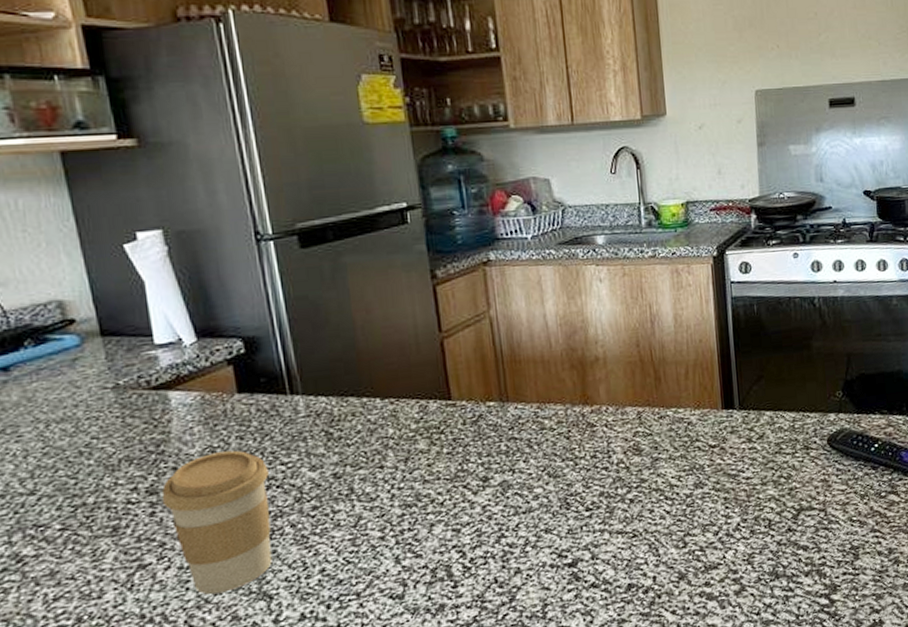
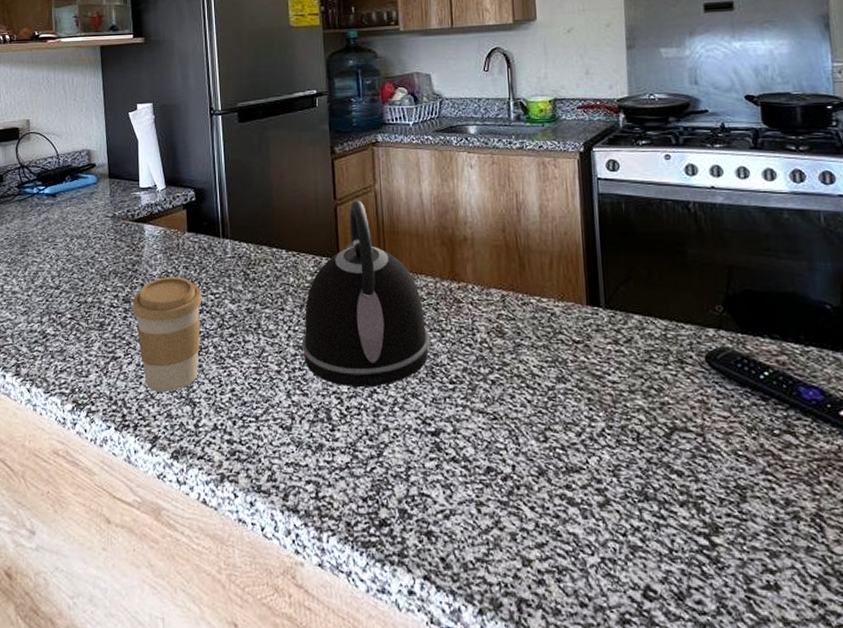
kettle: none [409,329,563,538] -> present [301,200,430,387]

